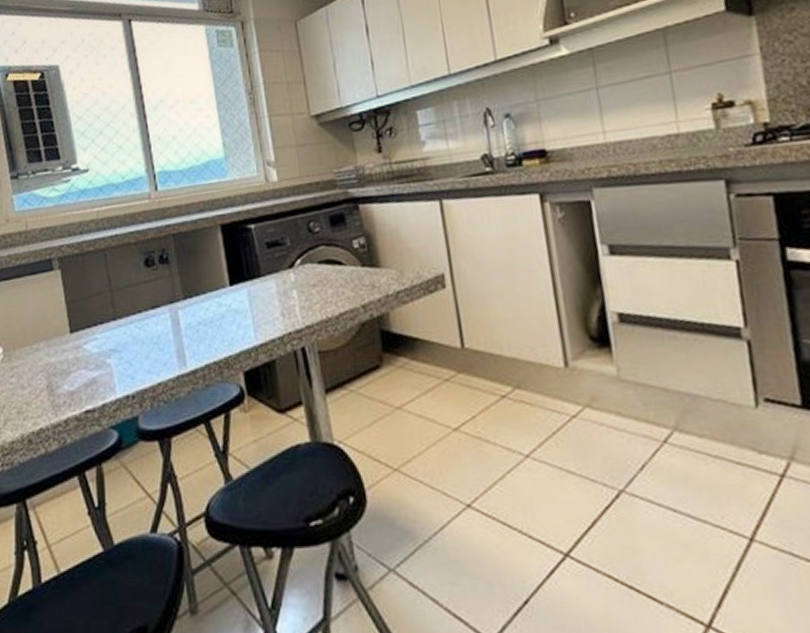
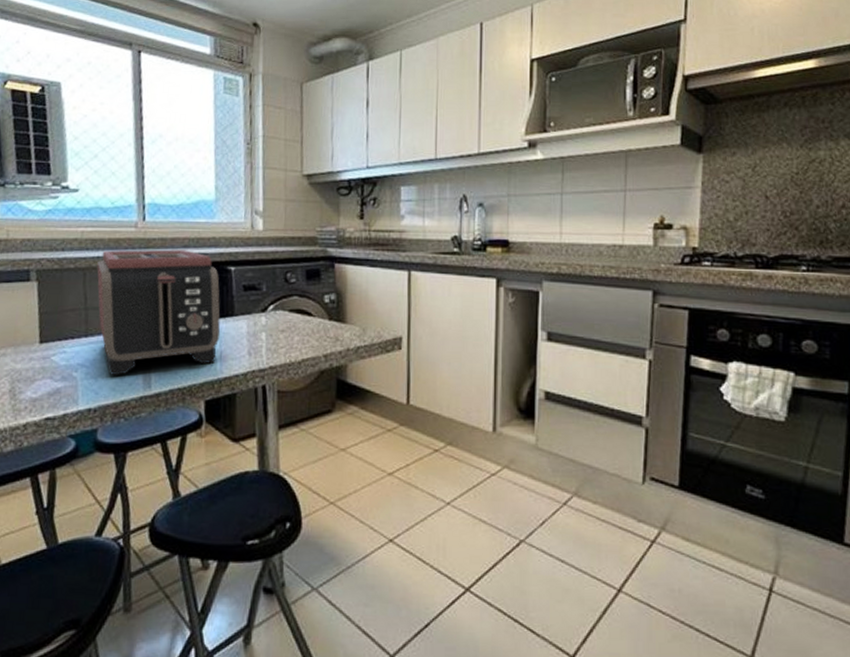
toaster: none [116,214,250,357] -> present [97,249,221,375]

